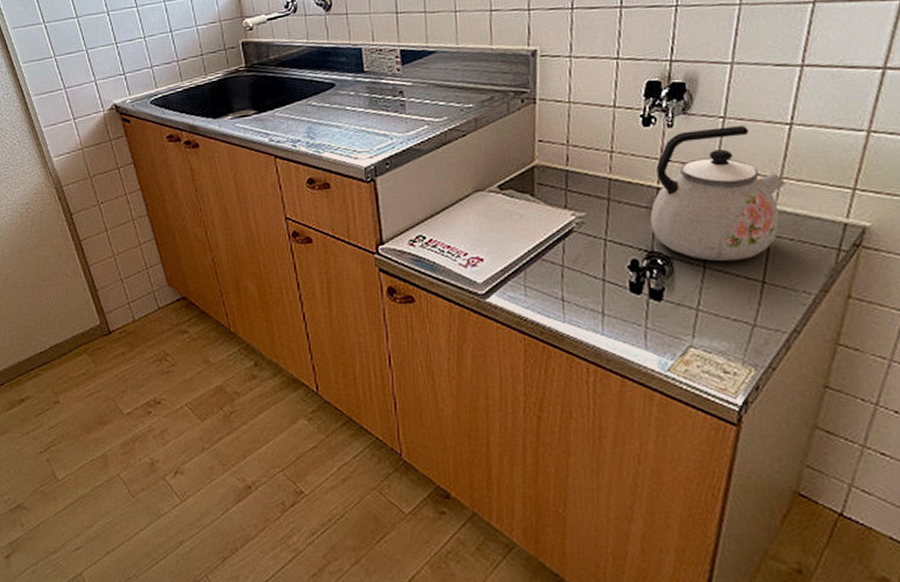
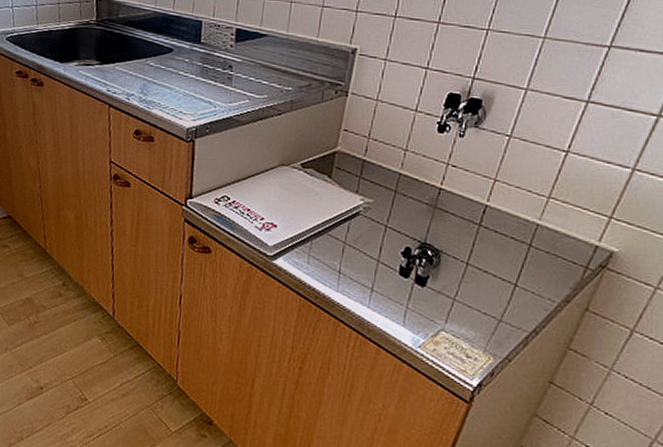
kettle: present [650,126,786,262] -> none [428,143,552,263]

